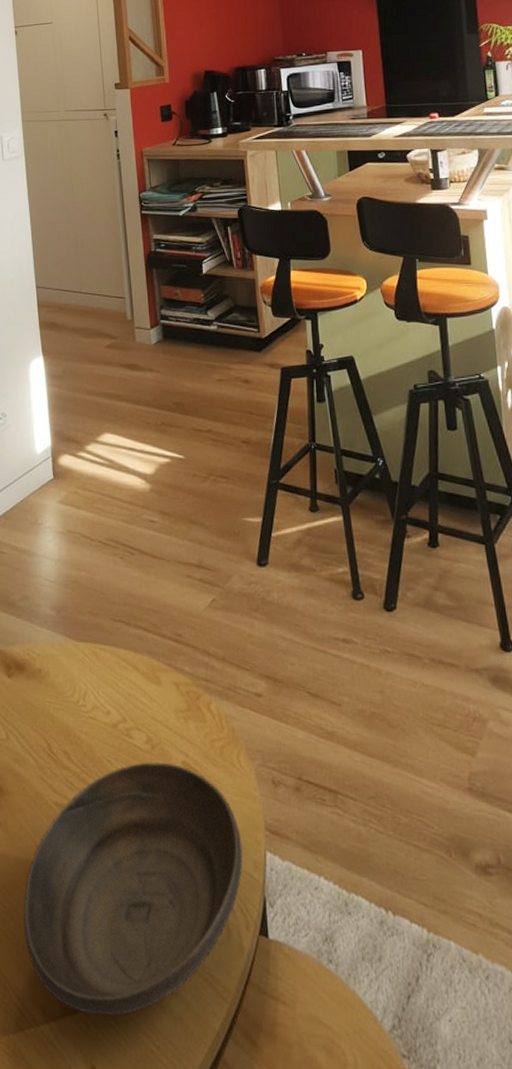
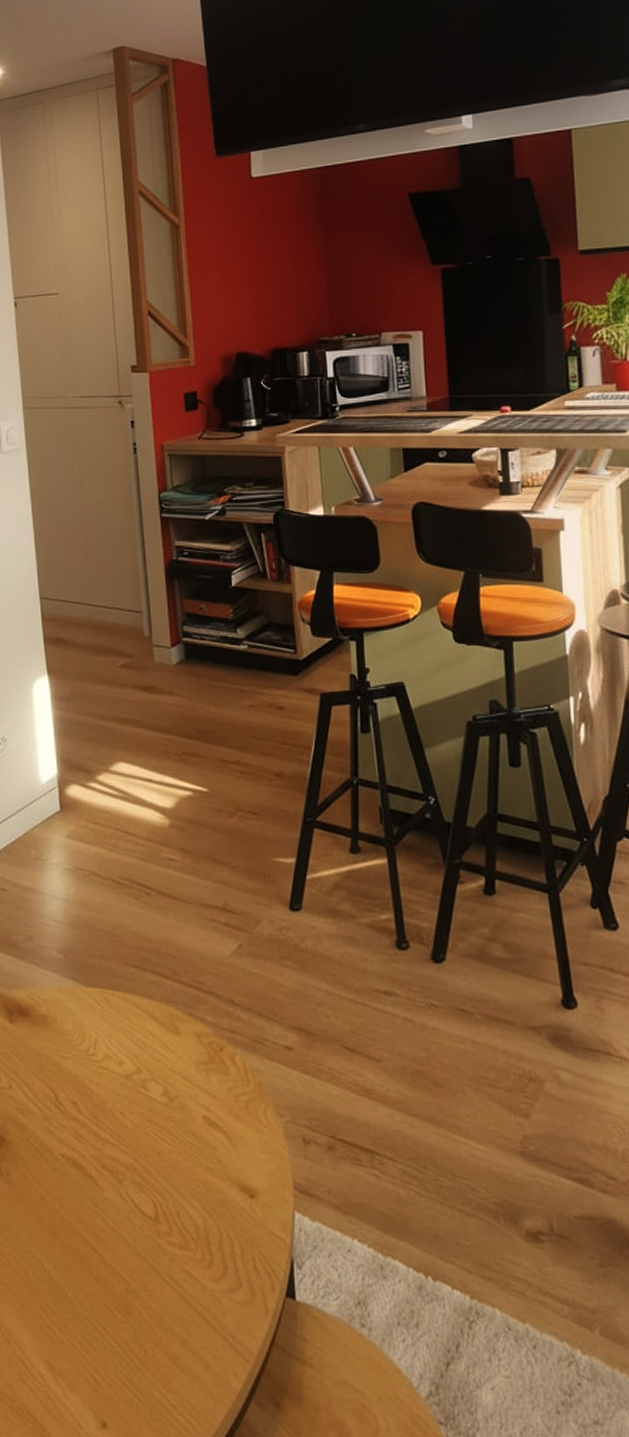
bowl: present [23,762,243,1016] -> none [28,1115,269,1374]

